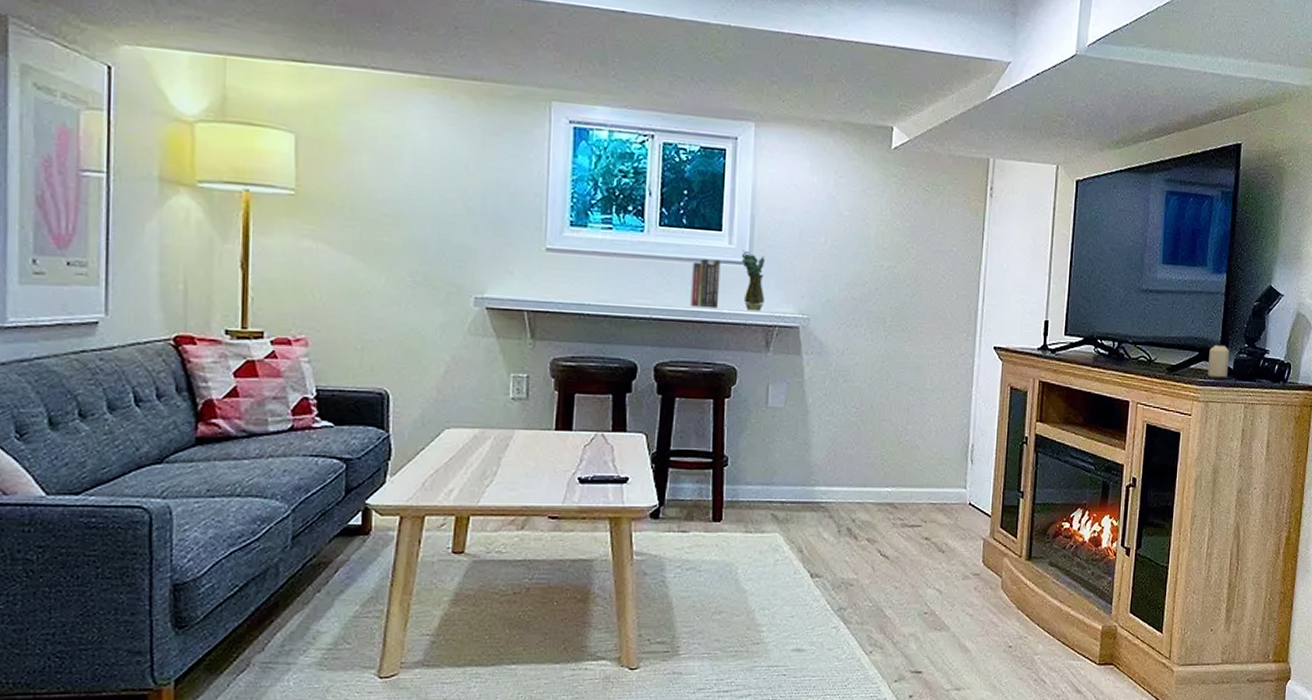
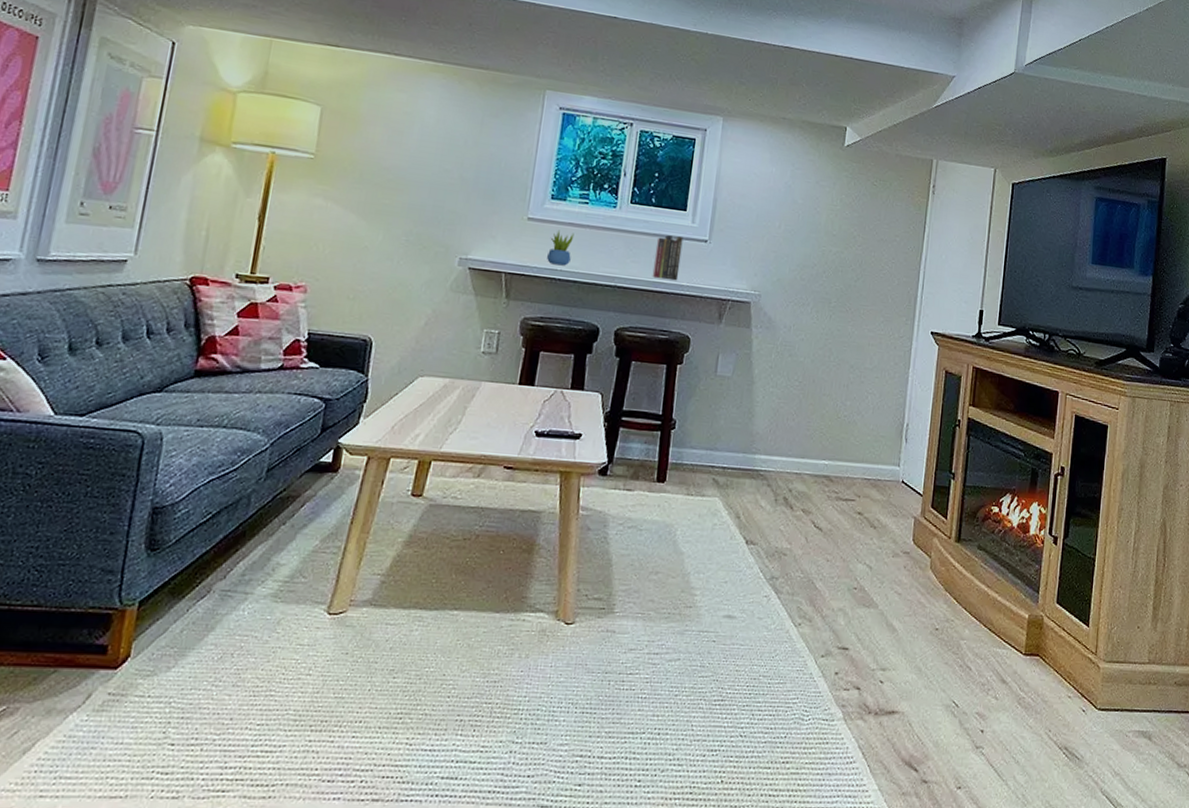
succulent plant: none [572,260,600,300] -> present [547,230,574,266]
vase: present [742,250,765,311] -> none [701,229,724,286]
candle: present [1208,344,1229,379] -> none [1134,342,1155,377]

